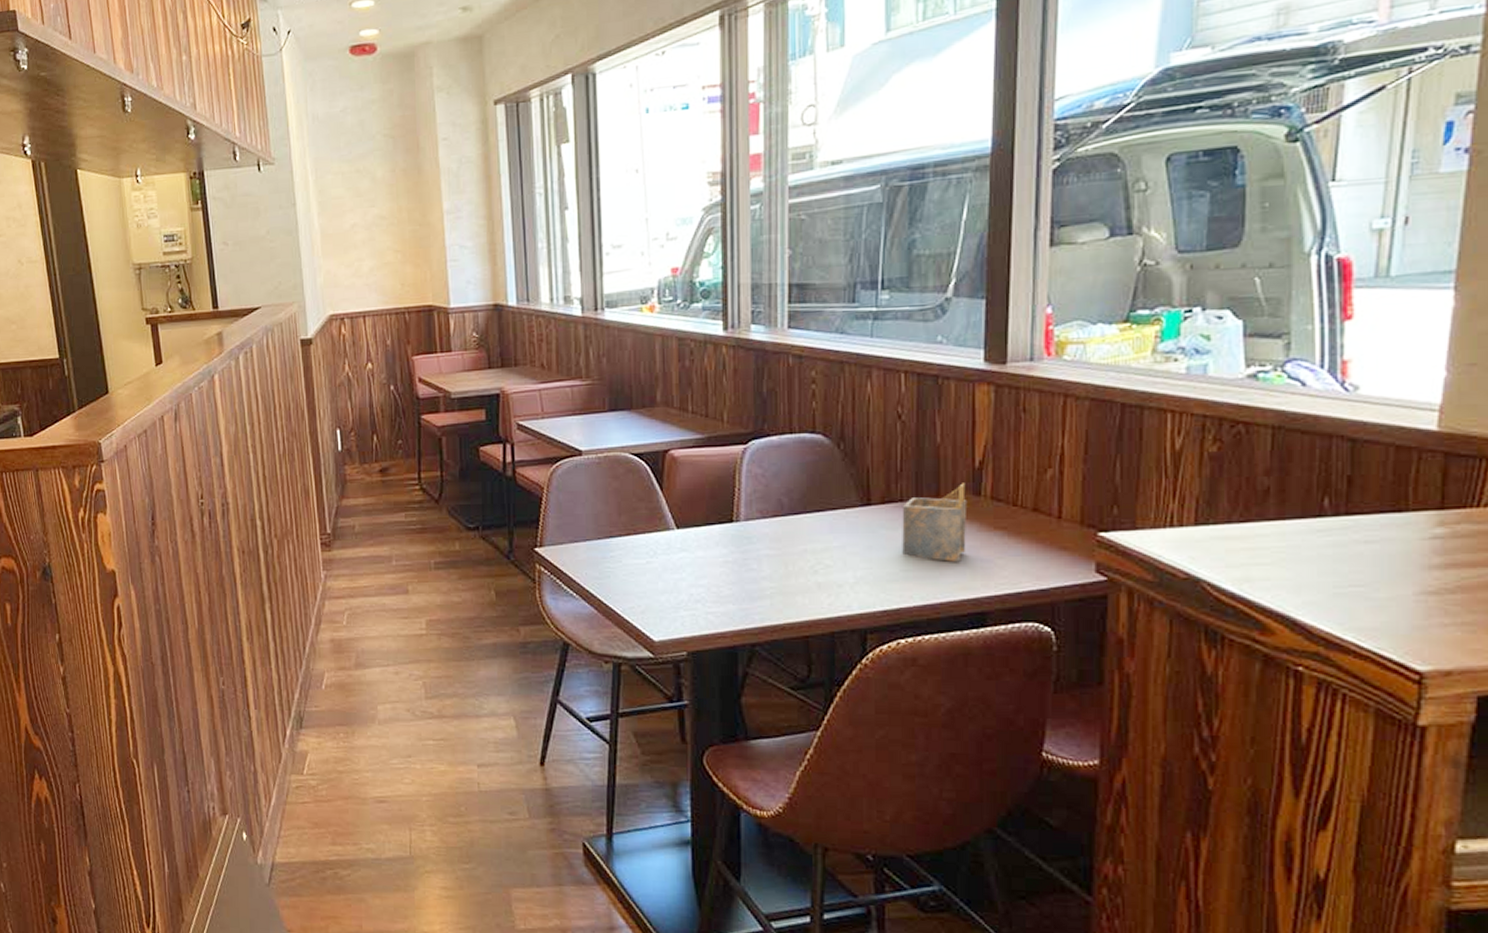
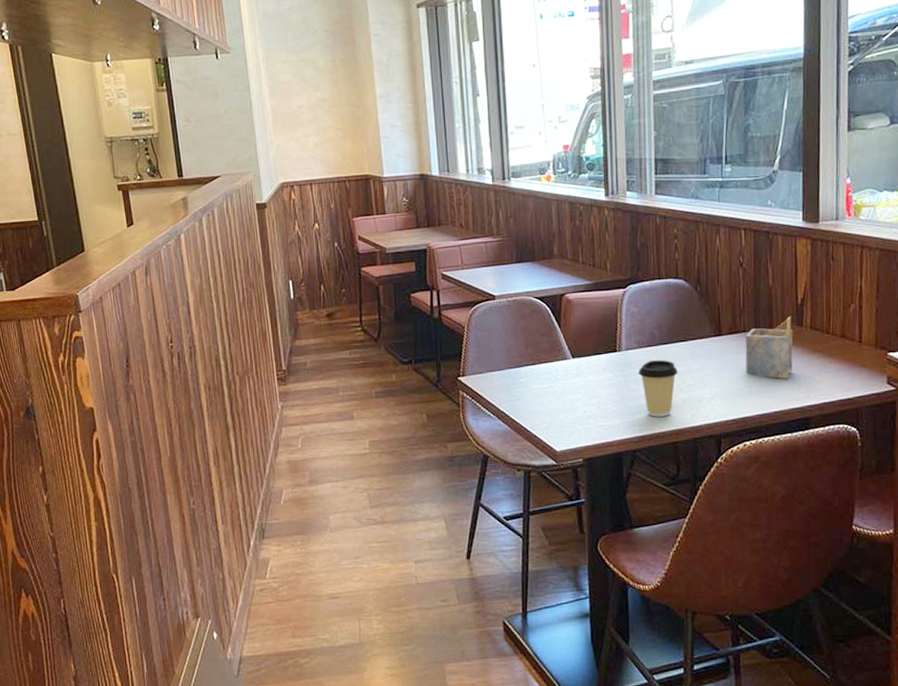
coffee cup: none [760,533,812,604] -> present [638,359,678,417]

